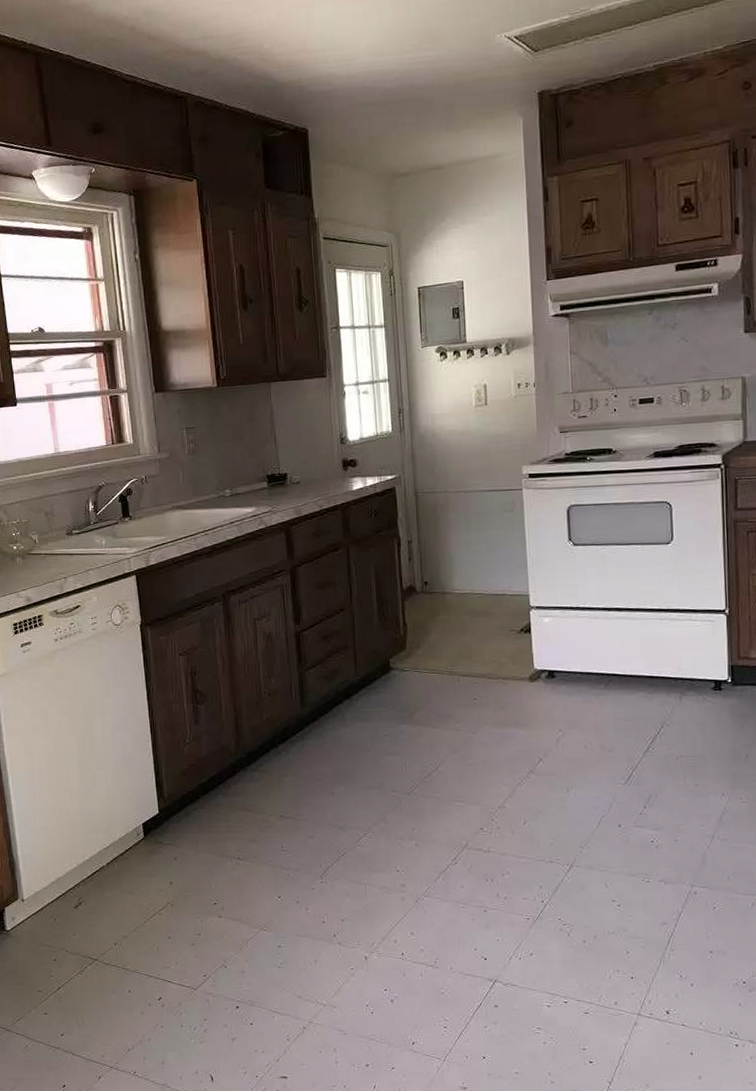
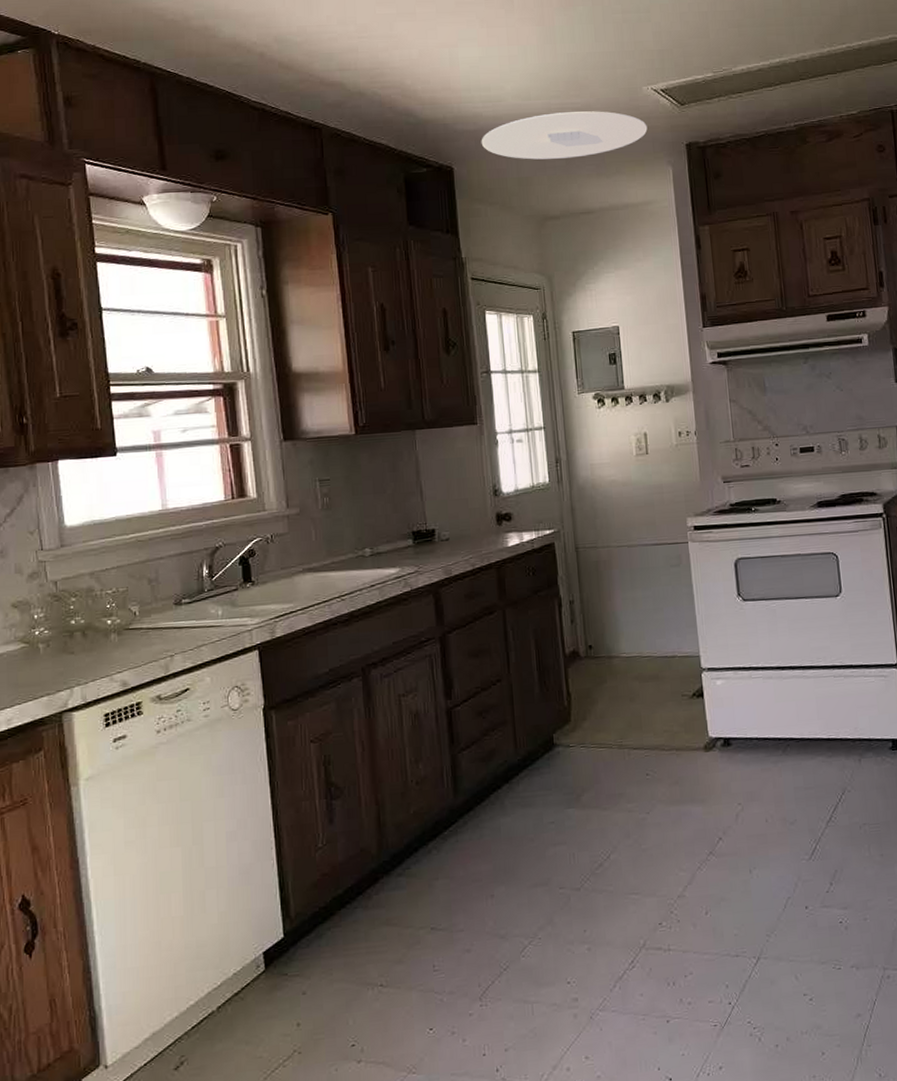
ceiling light: none [334,63,499,118] -> present [481,111,648,160]

